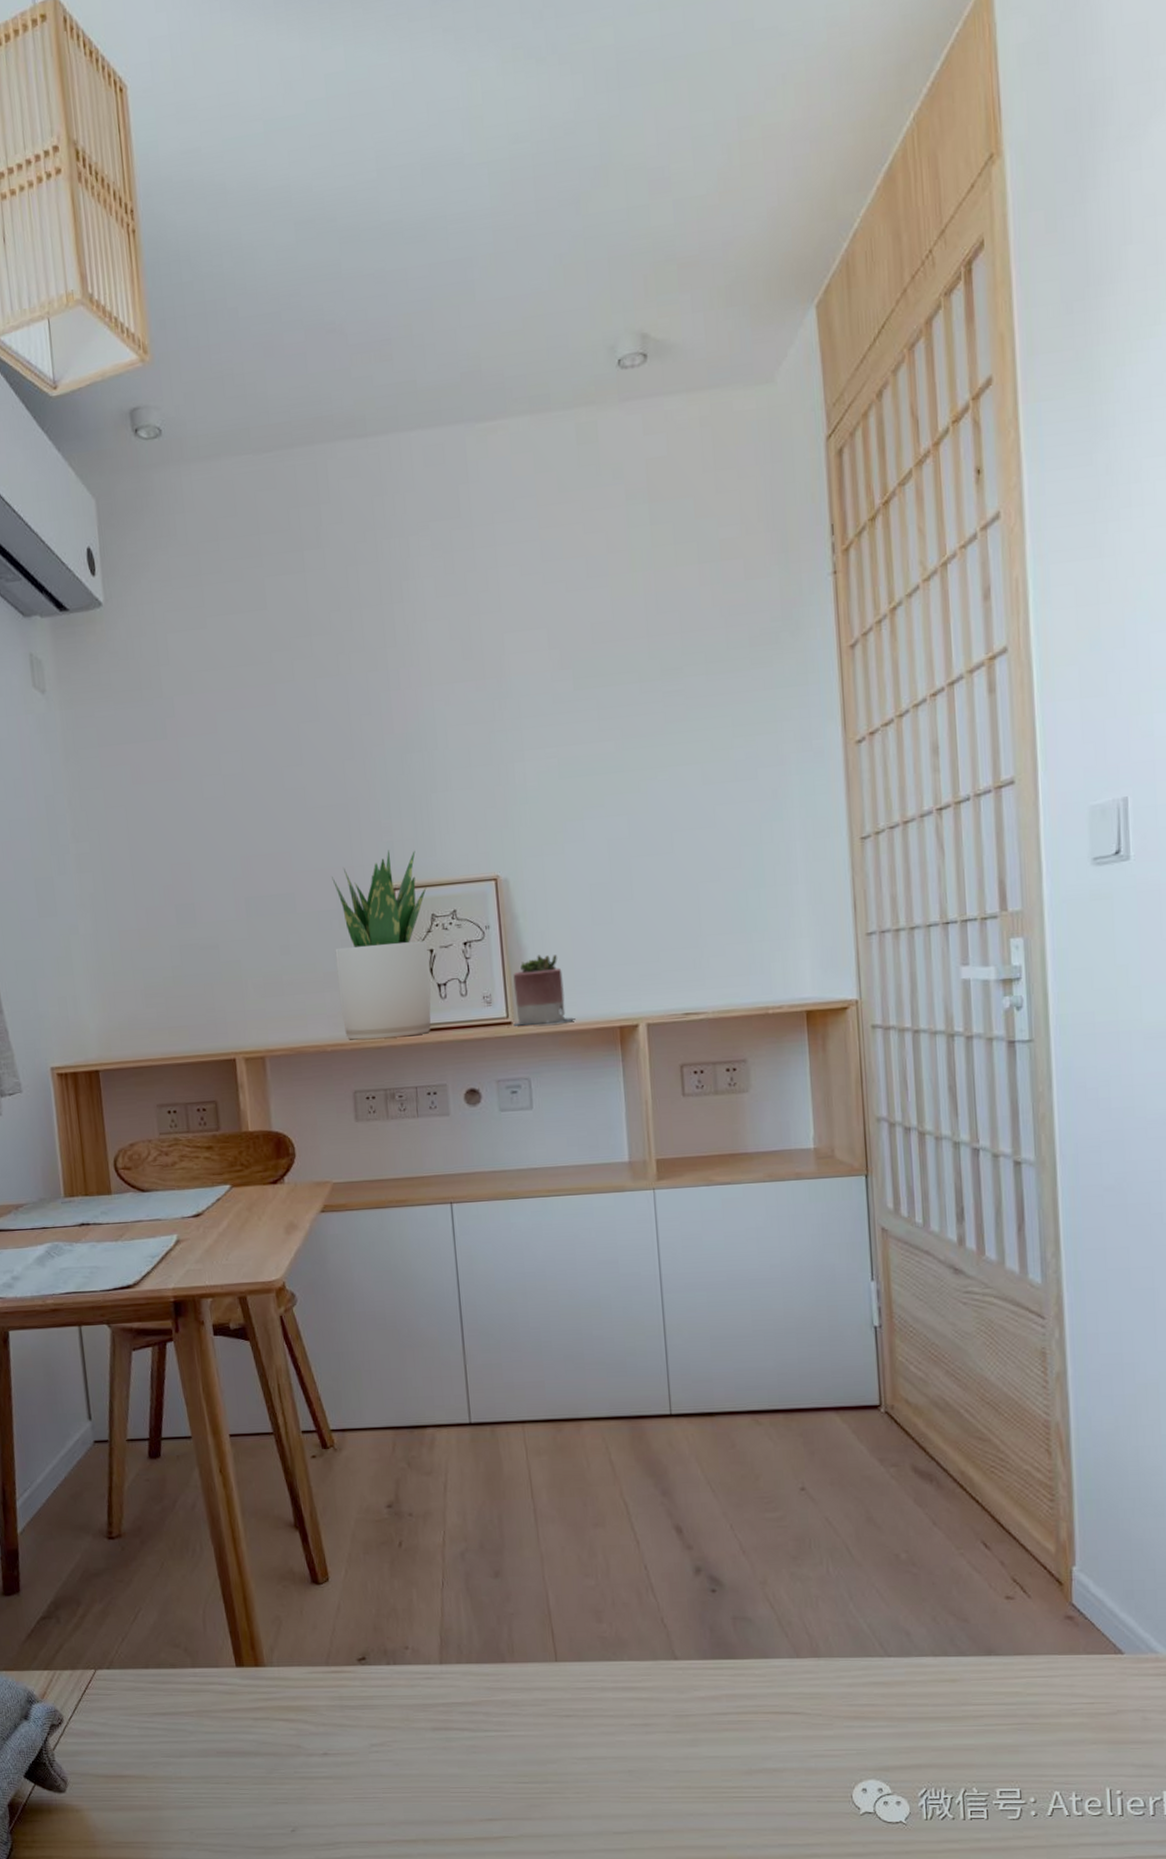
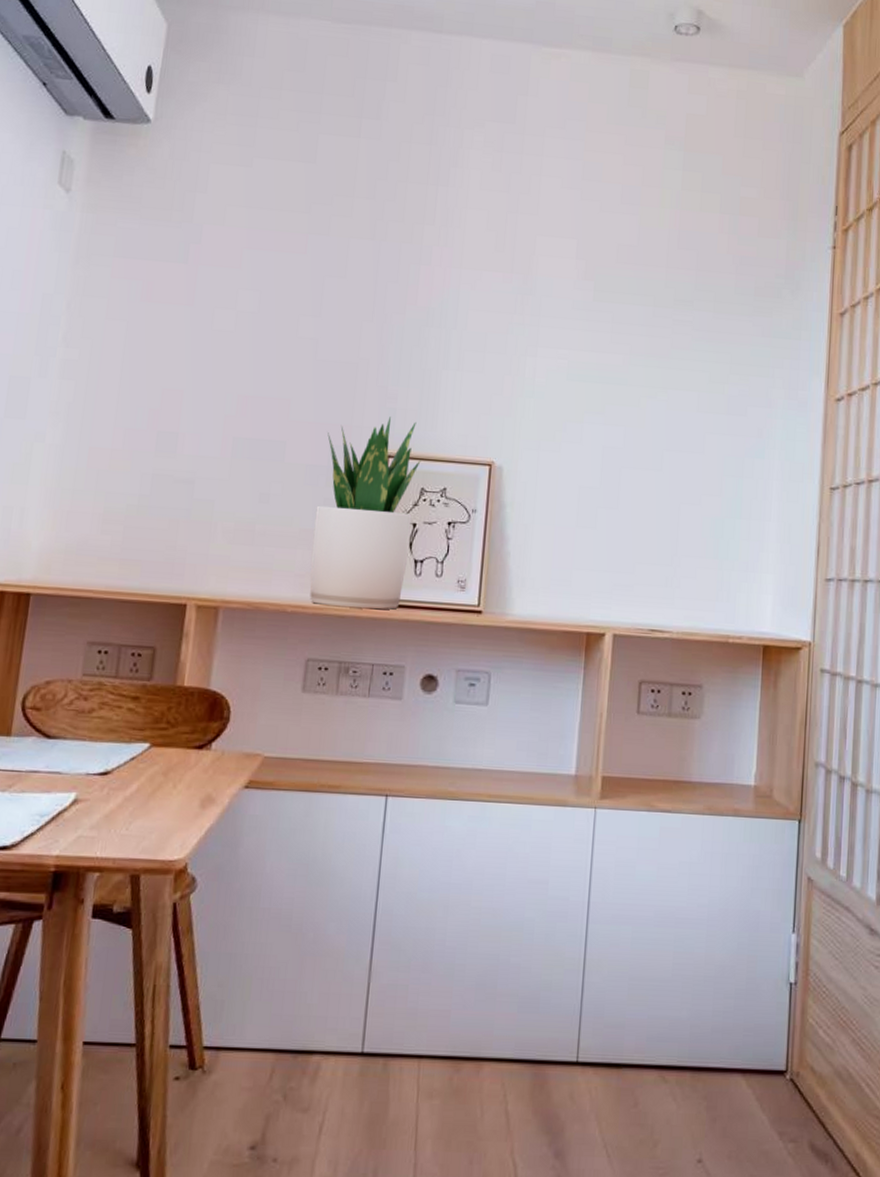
succulent planter: present [513,954,575,1026] -> none [483,547,545,621]

